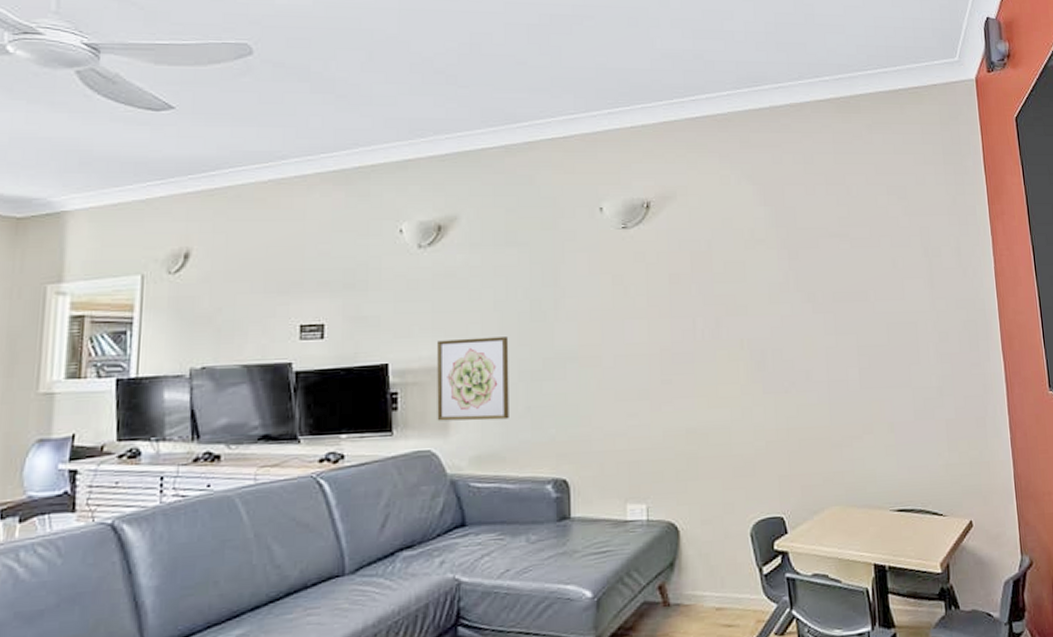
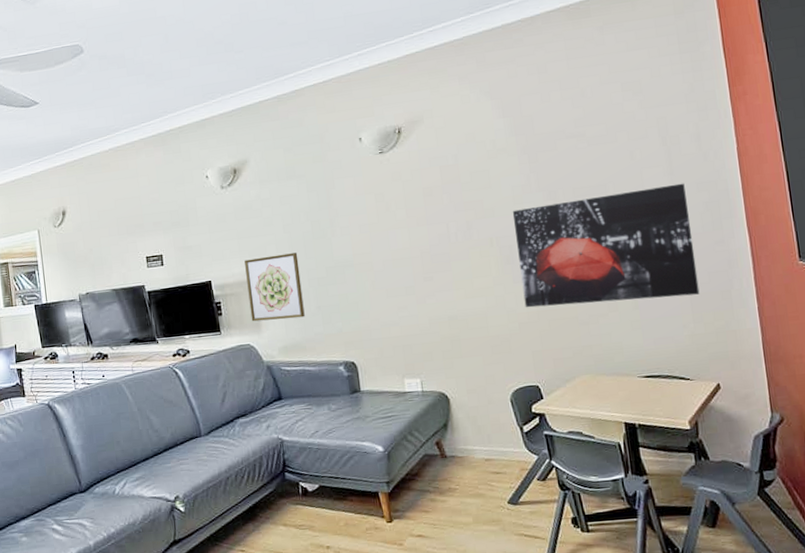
wall art: none [767,298,955,424] -> present [512,183,700,308]

